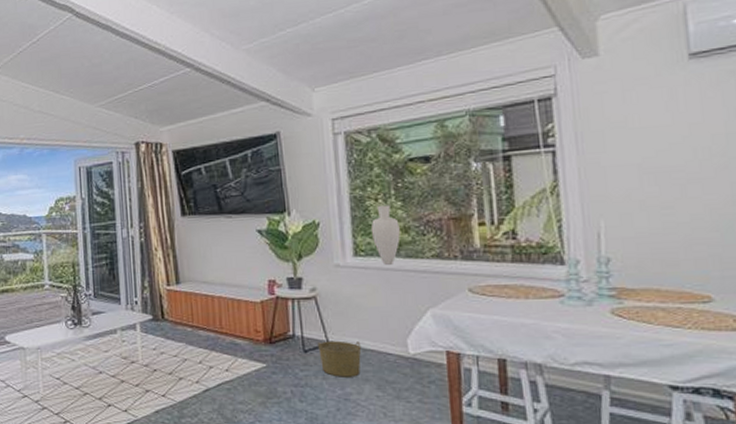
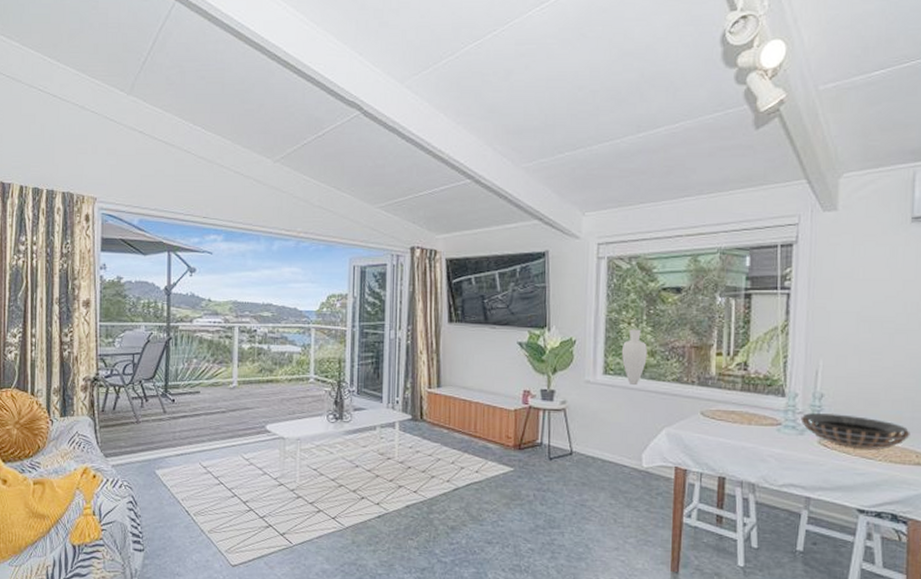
basket: present [318,340,362,377] -> none [562,450,601,485]
decorative bowl: none [586,279,723,317] -> present [800,413,910,449]

